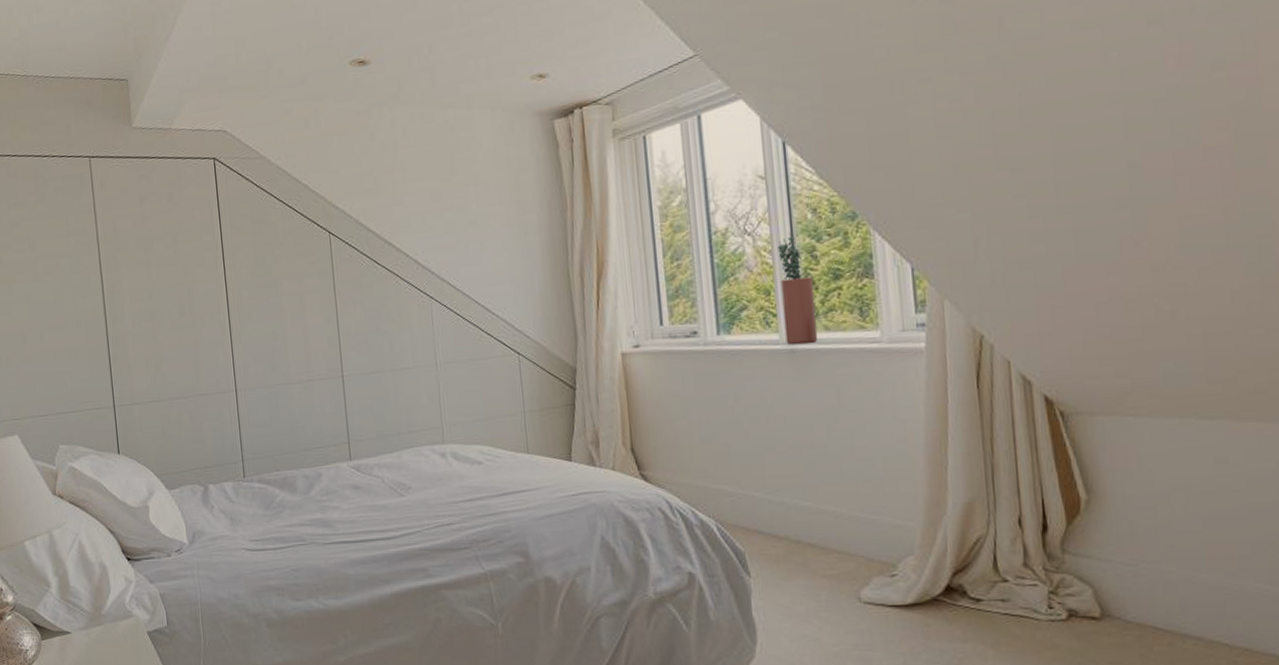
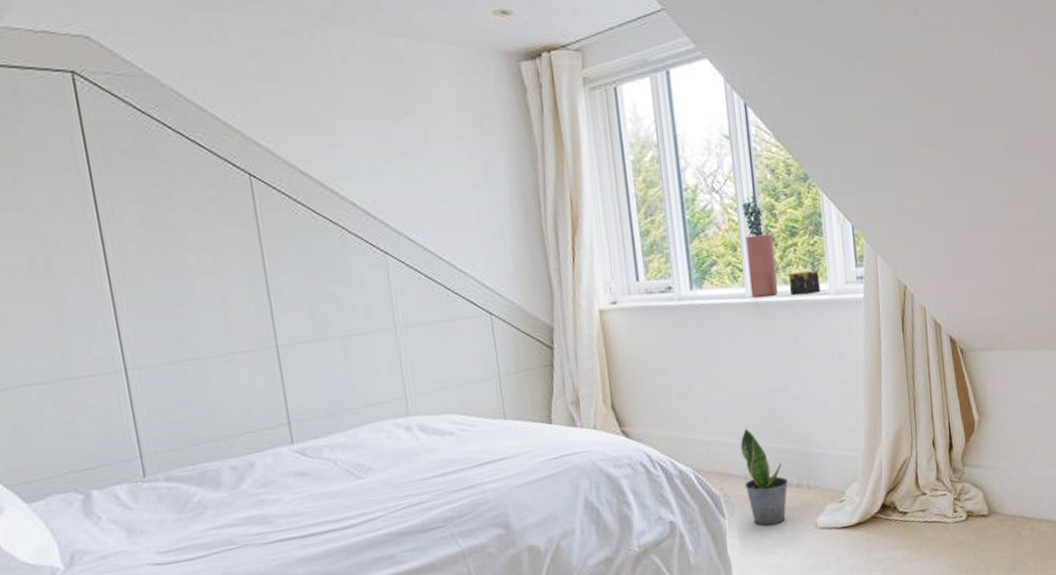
potted plant: none [769,482,825,592] -> present [740,428,788,526]
candle: none [831,316,870,344] -> present [789,270,821,296]

